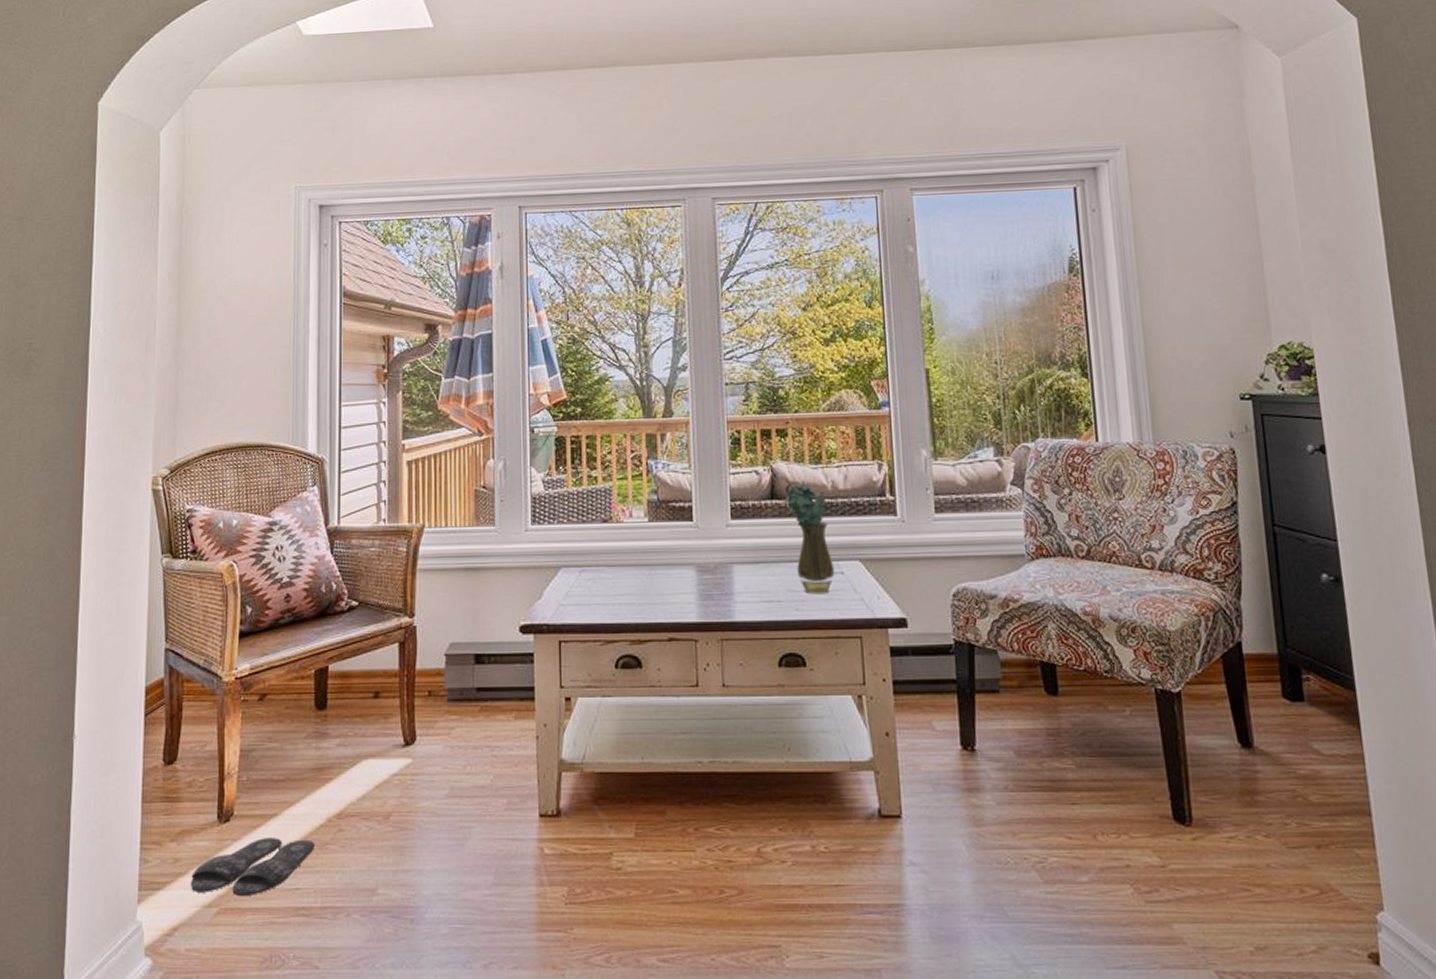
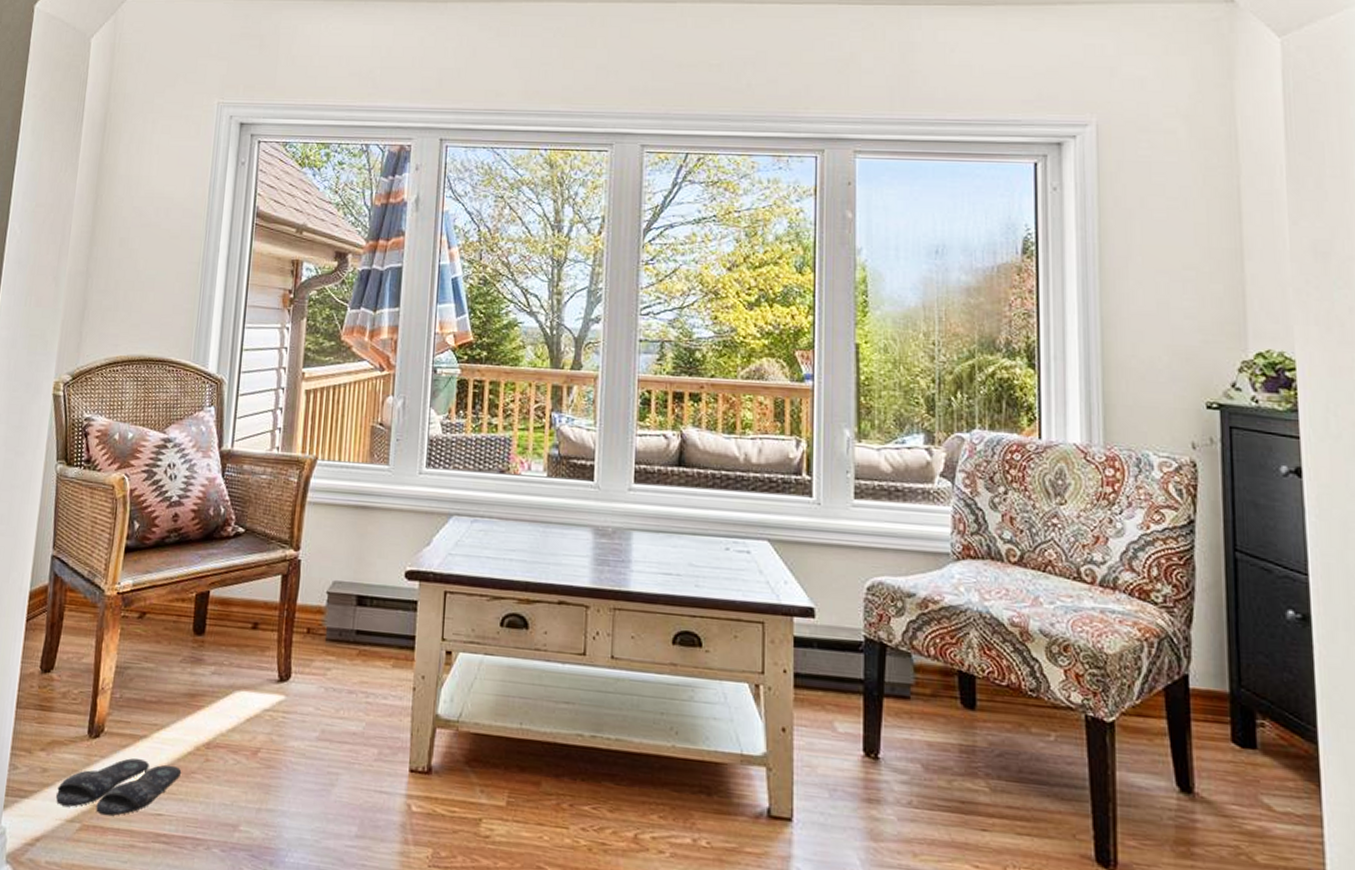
vase: present [784,479,835,594] -> none [693,446,740,572]

